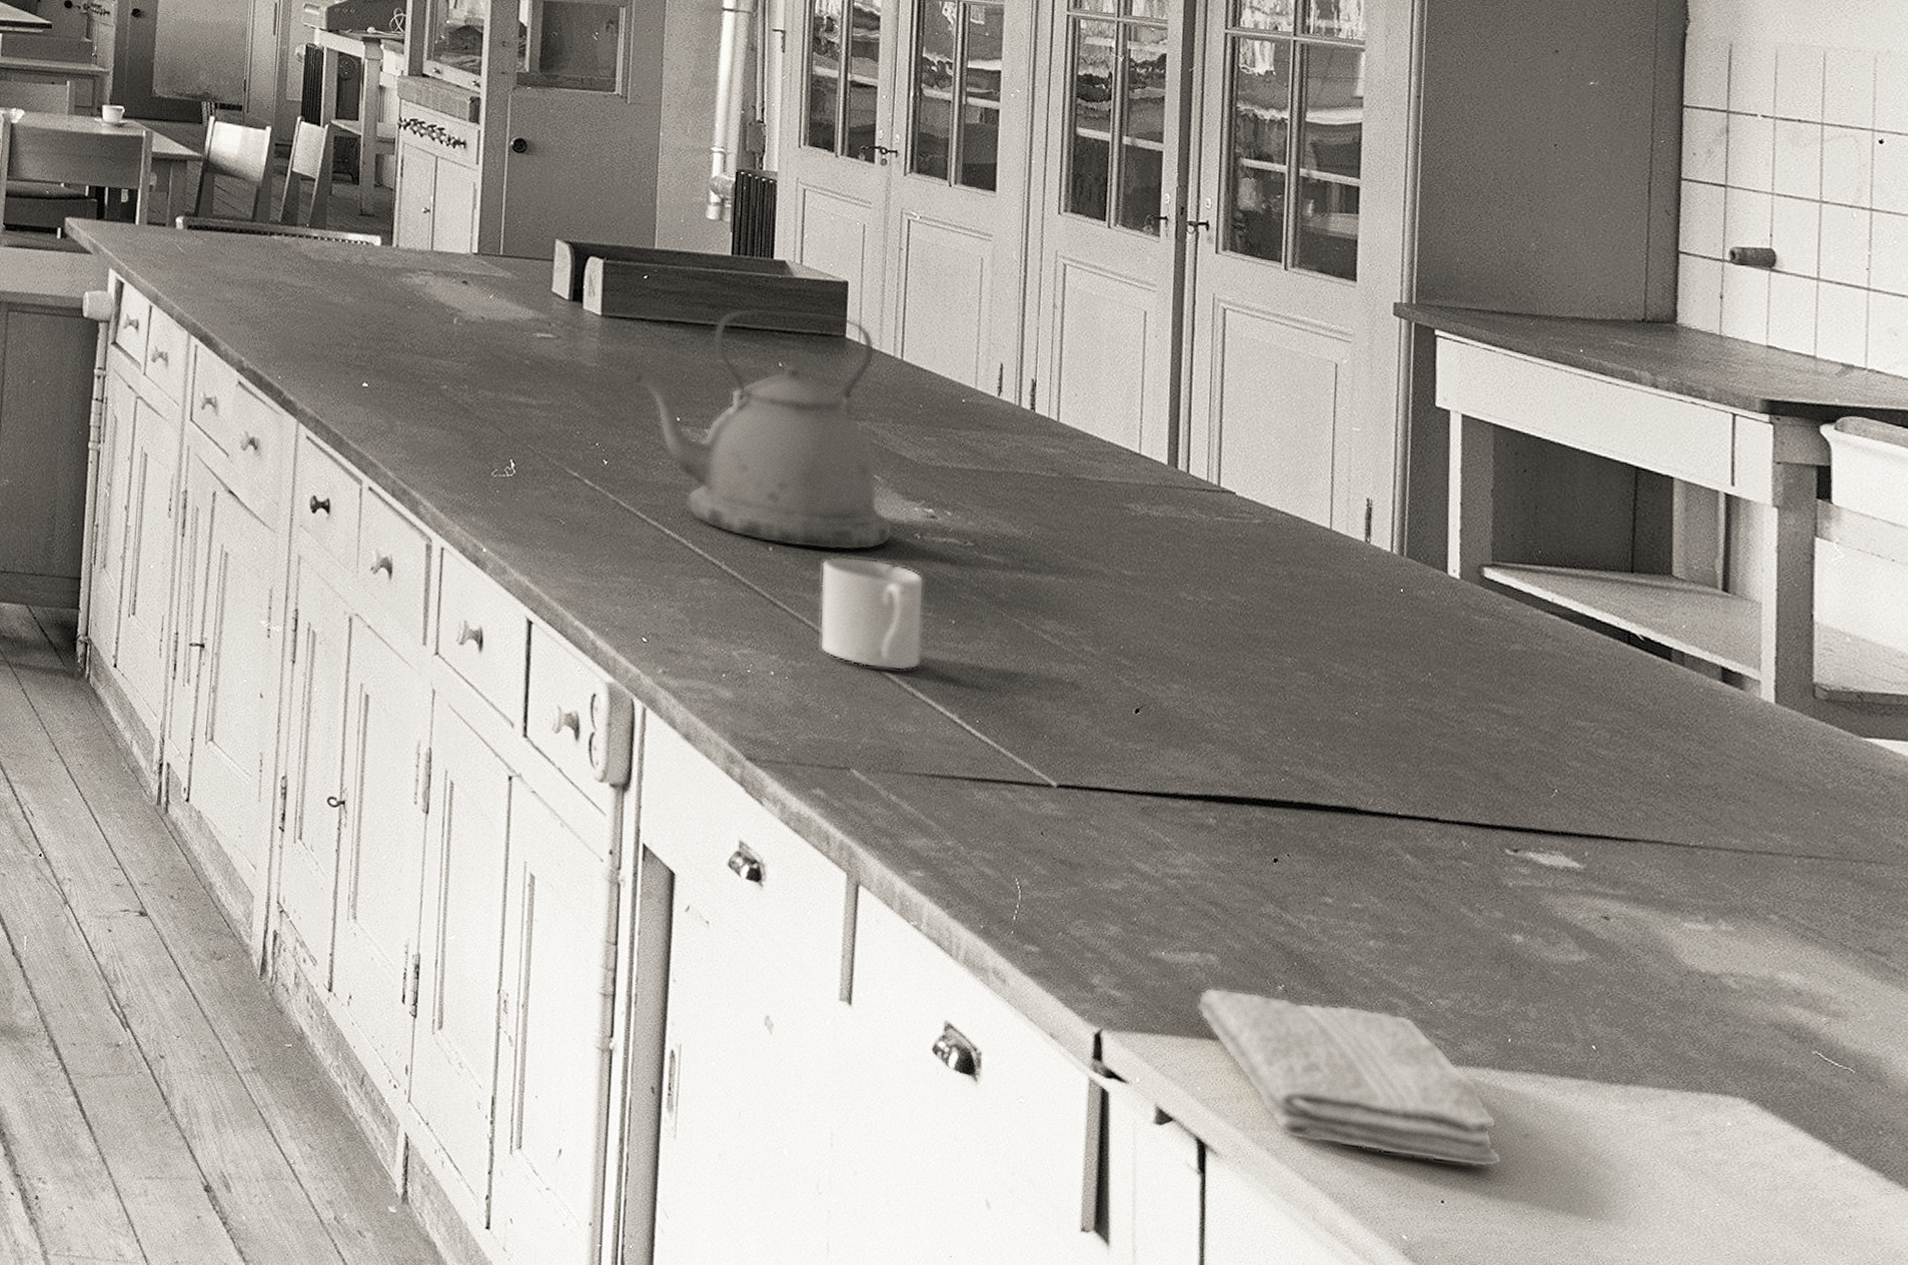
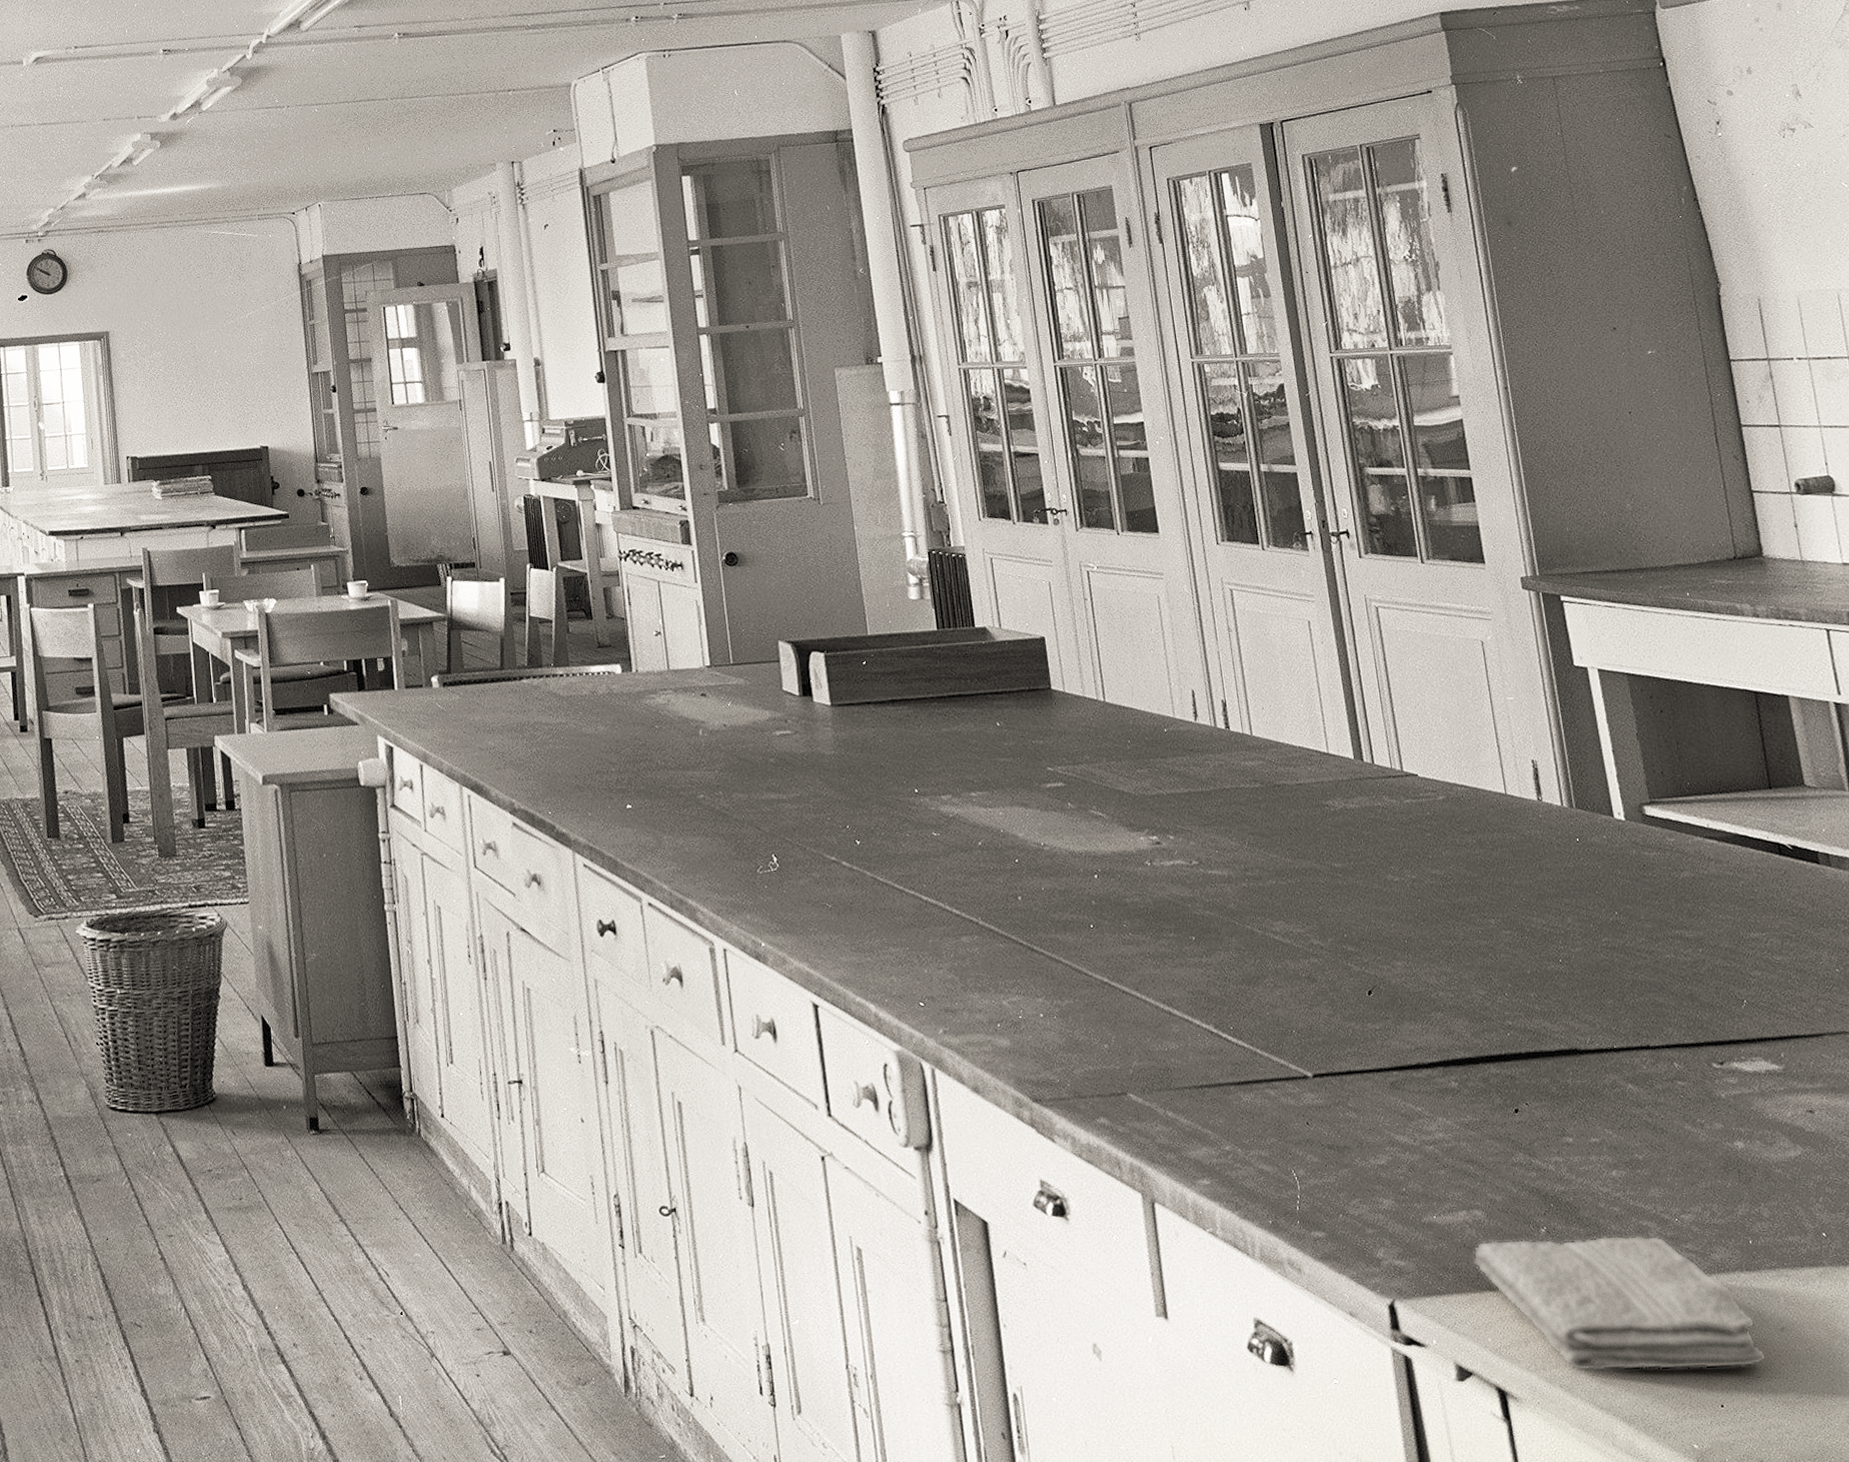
kettle: present [635,308,893,551] -> none [871,669,1126,893]
mug: present [819,556,925,671] -> none [1067,892,1172,995]

